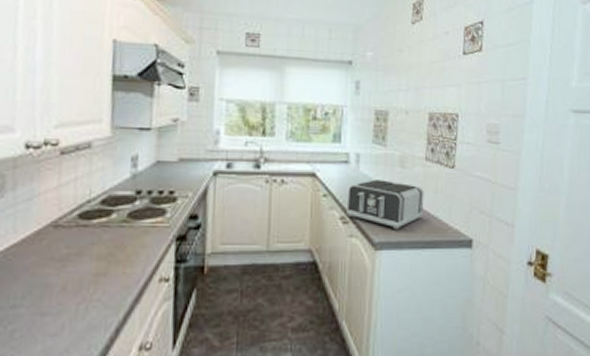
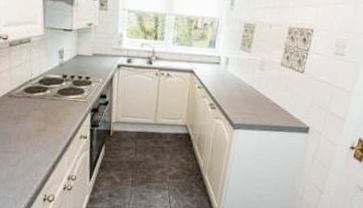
toaster: present [346,179,424,230] -> none [214,78,277,117]

